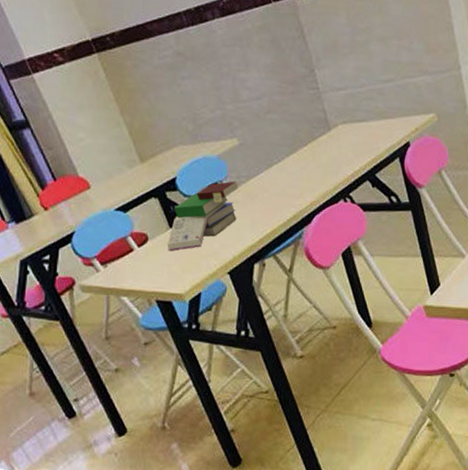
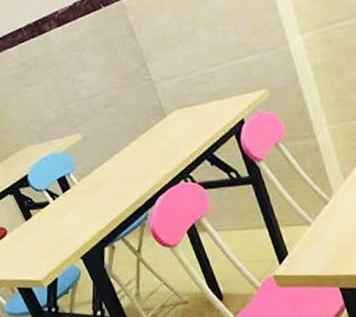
book: present [167,181,239,252] -> none [24,172,85,242]

